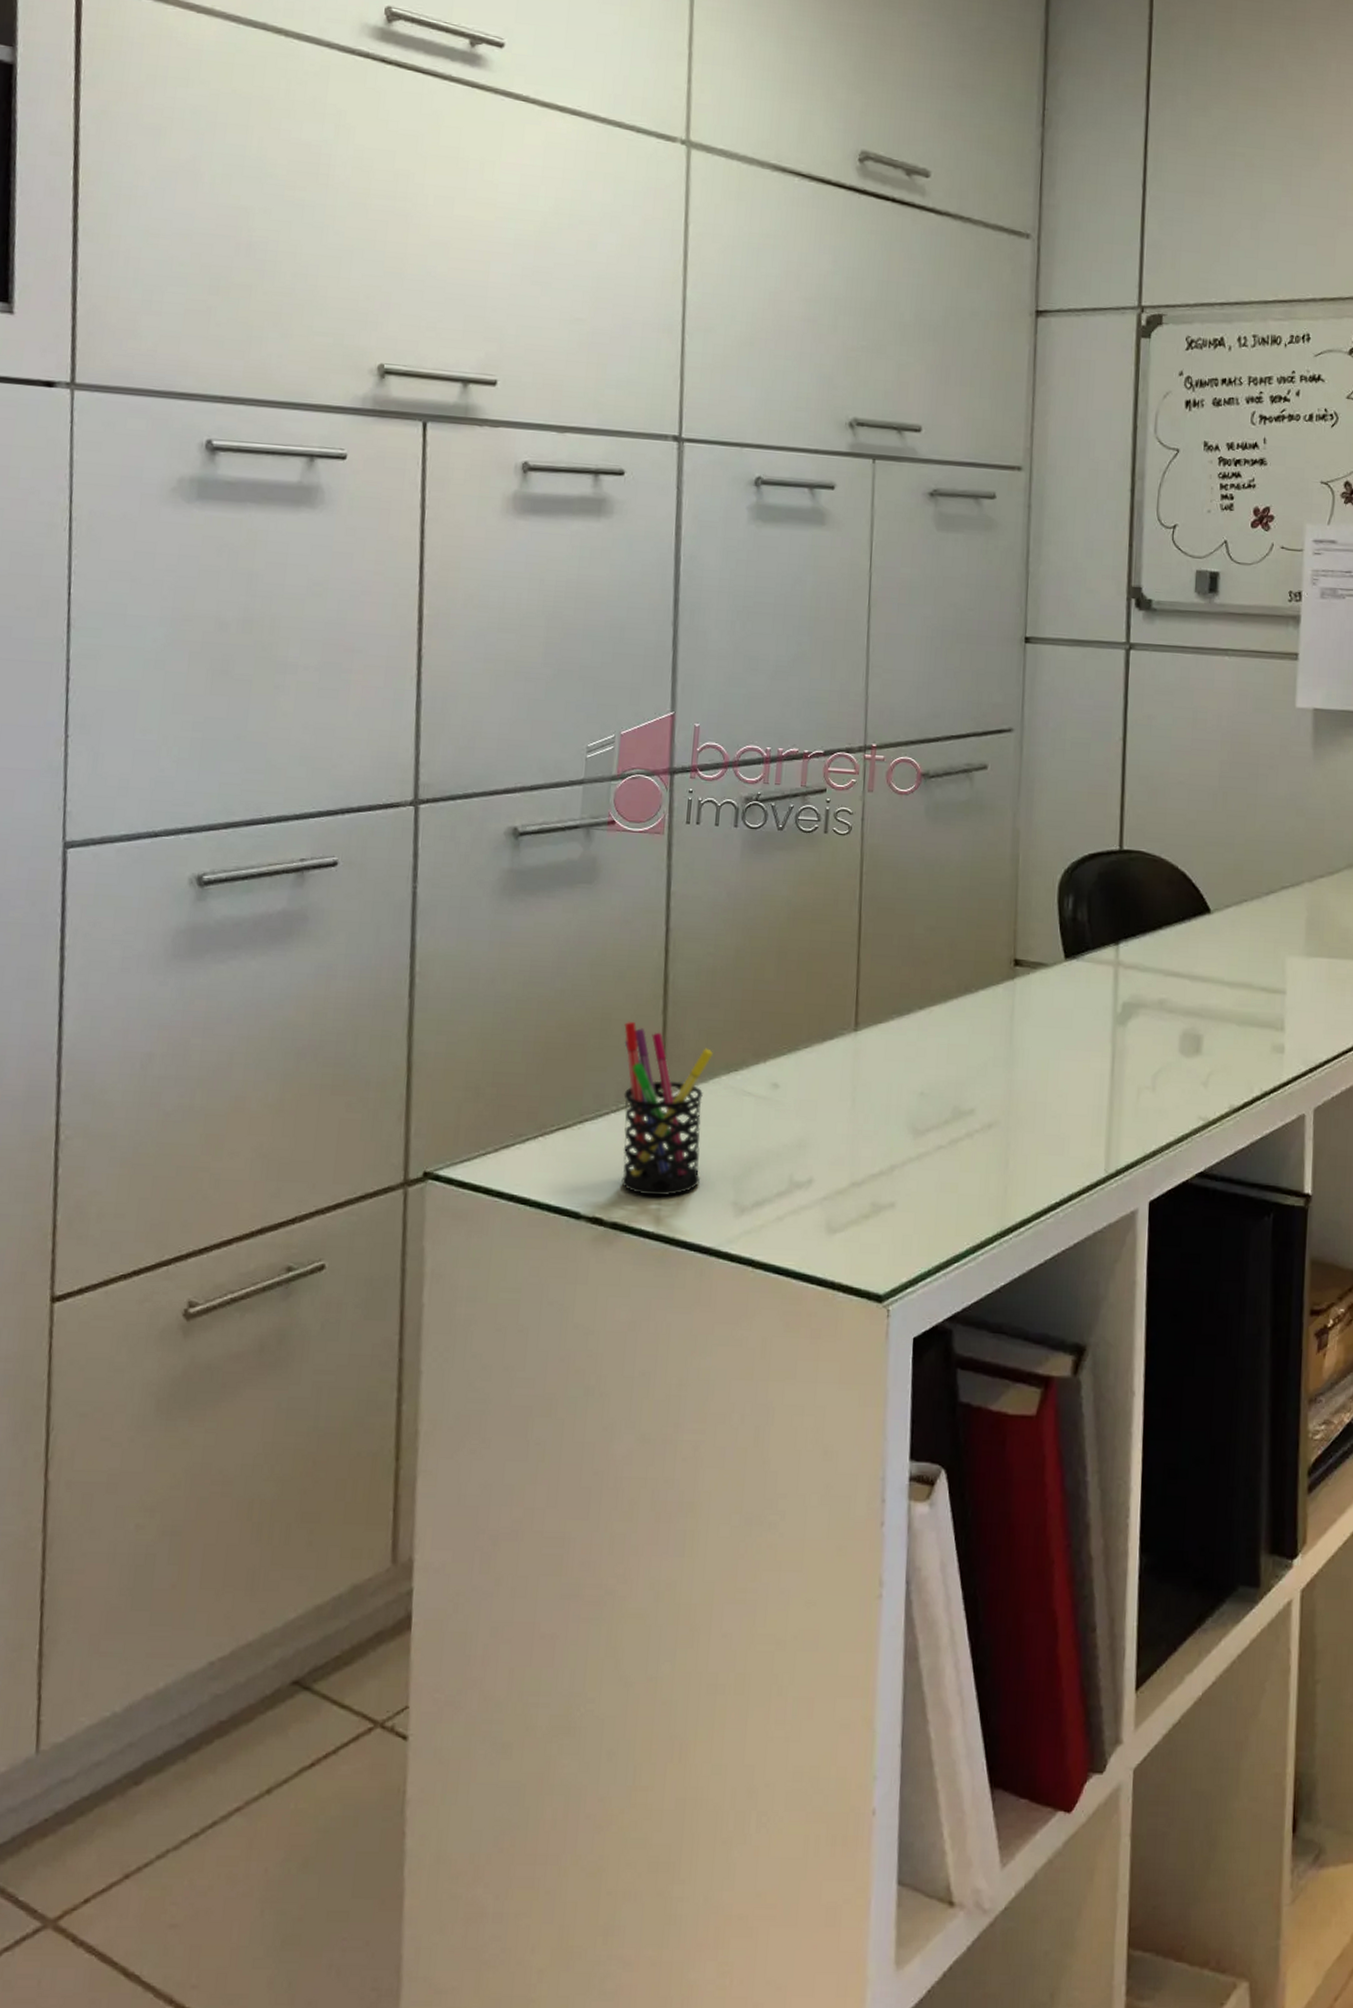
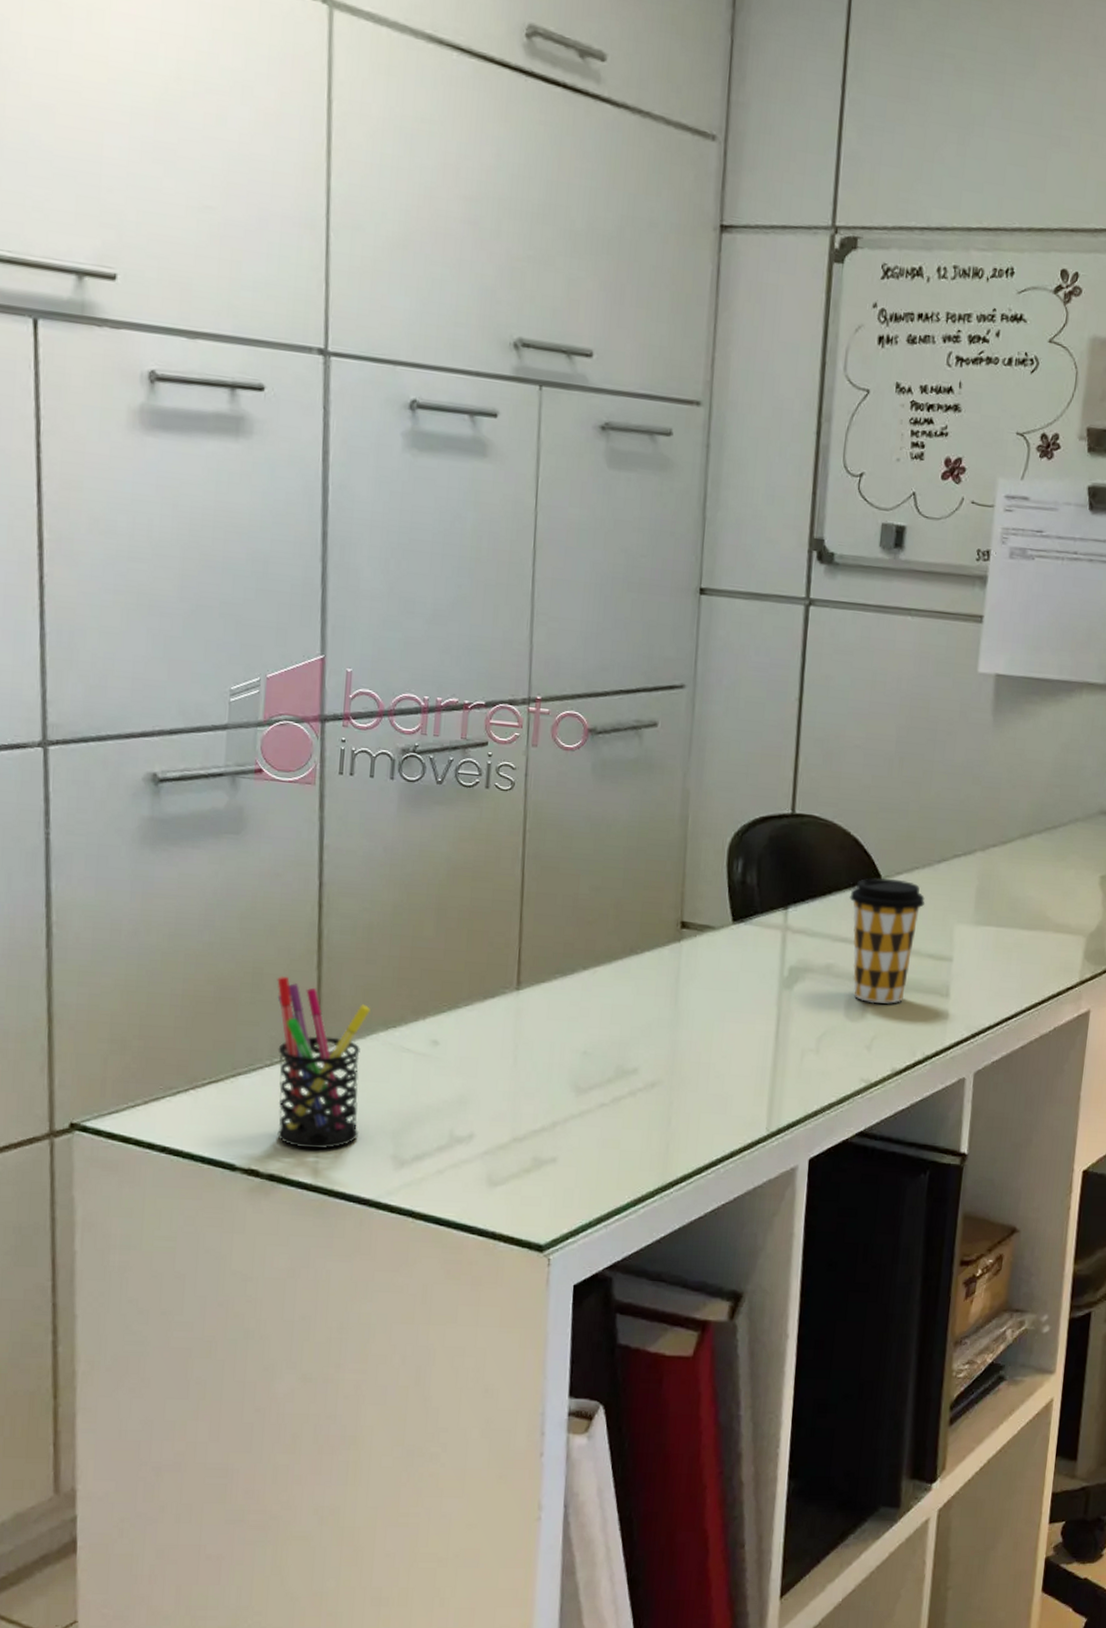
coffee cup: none [1179,911,1256,1039] -> present [849,878,925,1004]

